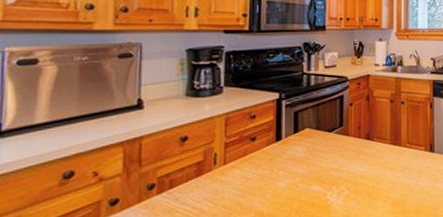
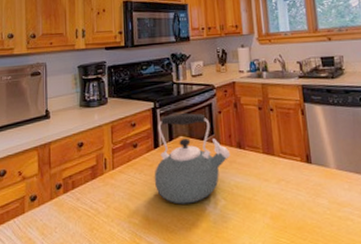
kettle: none [273,105,359,197] -> present [154,113,231,204]

